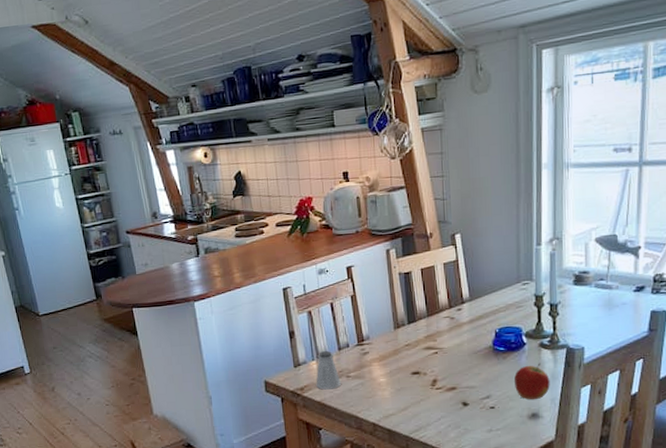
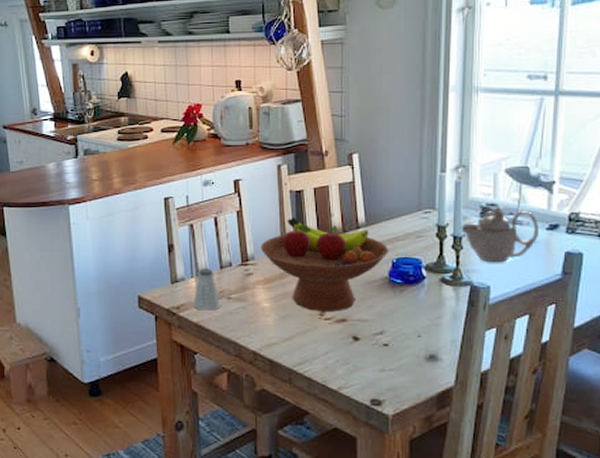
fruit bowl: none [375,297,491,382] -> present [261,217,388,311]
apple: present [514,363,550,400] -> none [412,300,451,340]
teapot: none [555,273,627,326] -> present [459,206,538,263]

